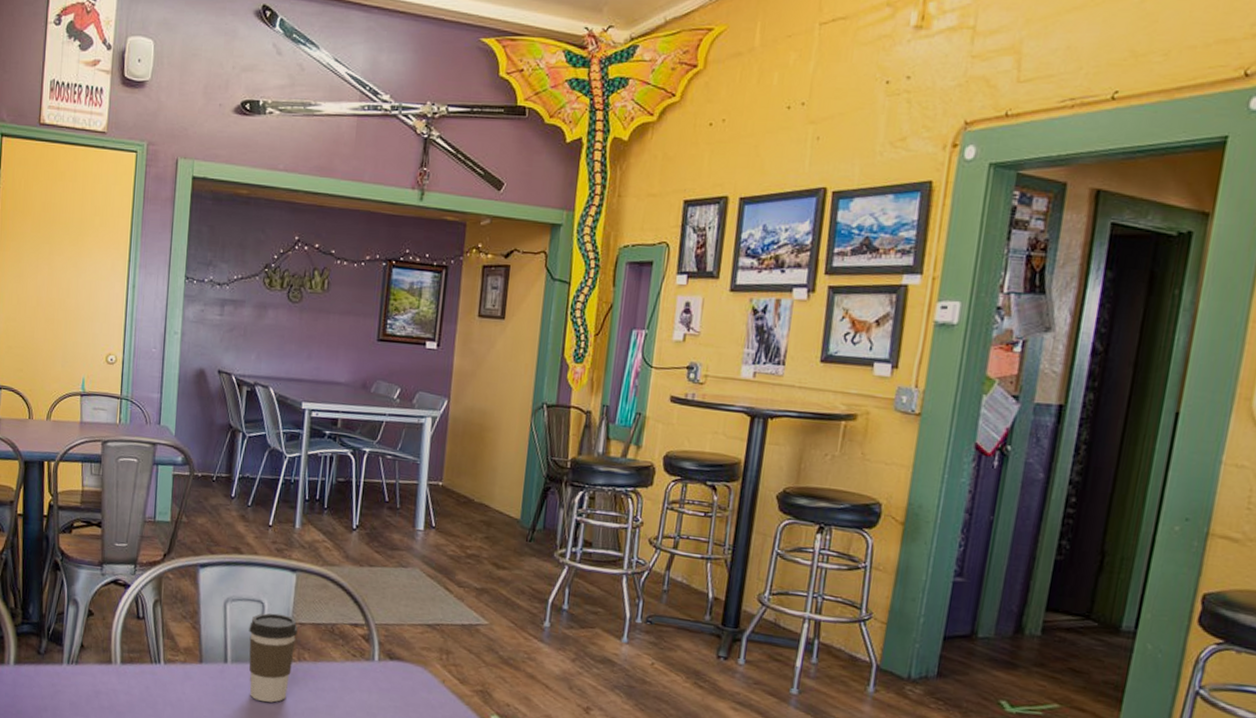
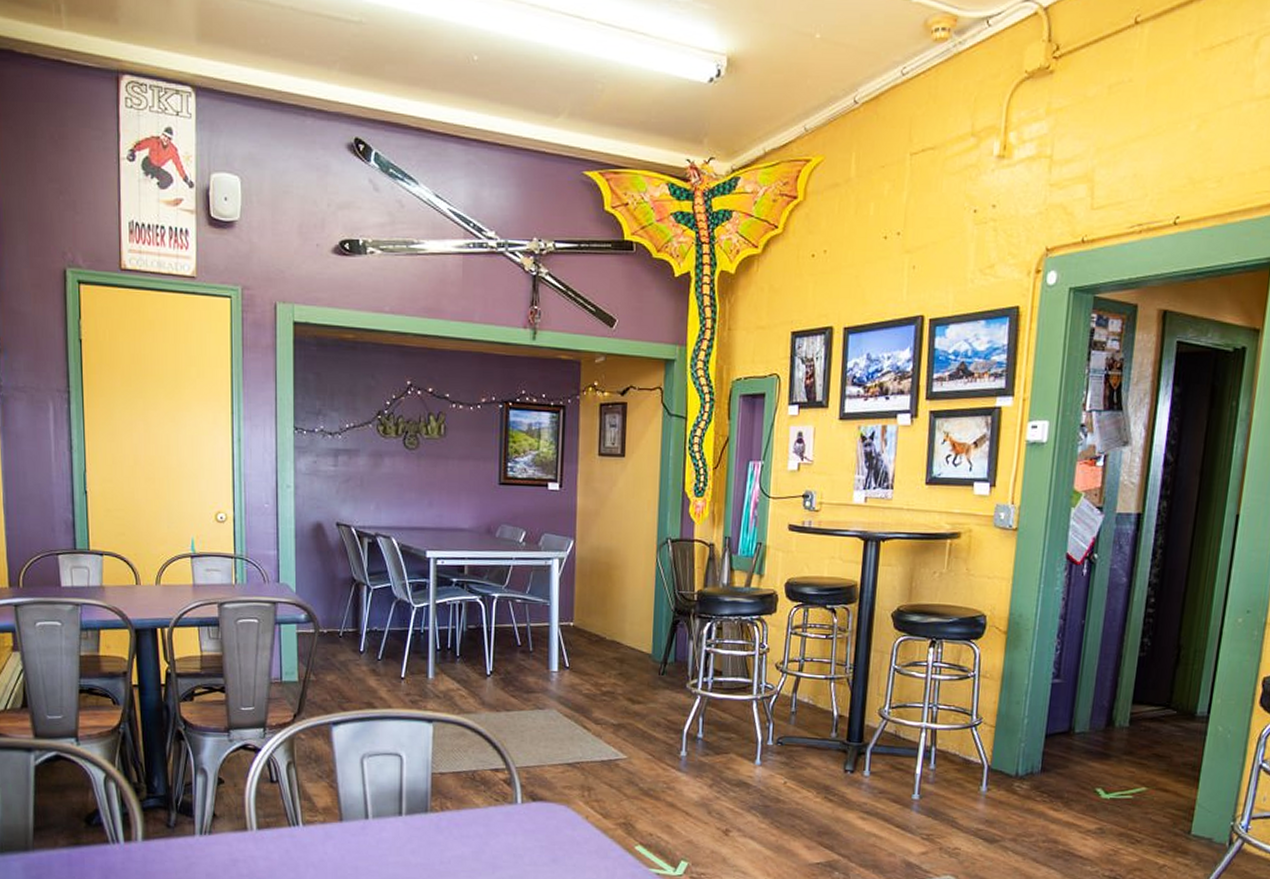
coffee cup: present [248,613,298,703] -> none [388,765,438,855]

